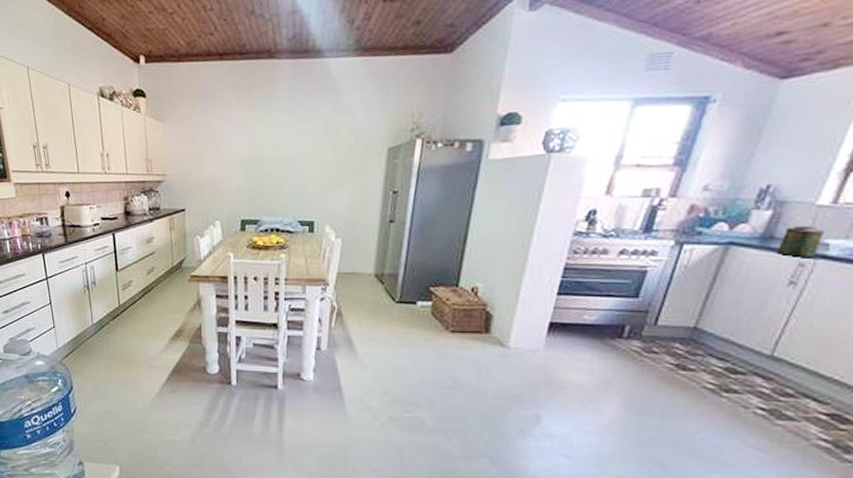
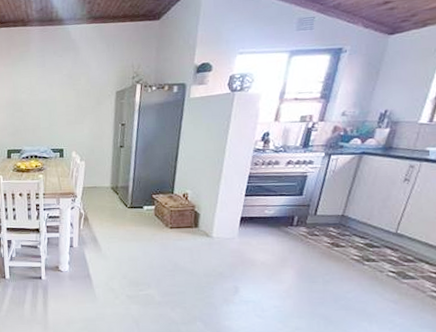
canister: present [777,225,825,259] -> none [394,138,426,162]

